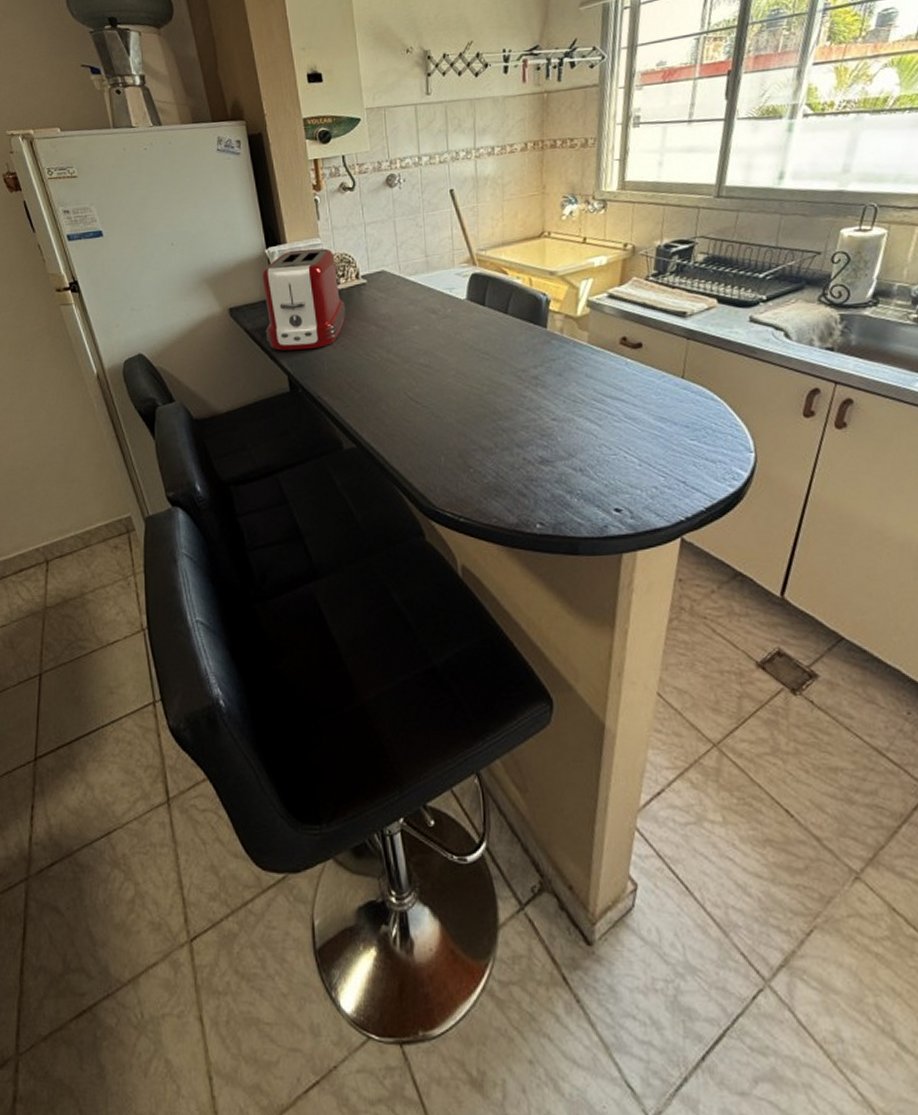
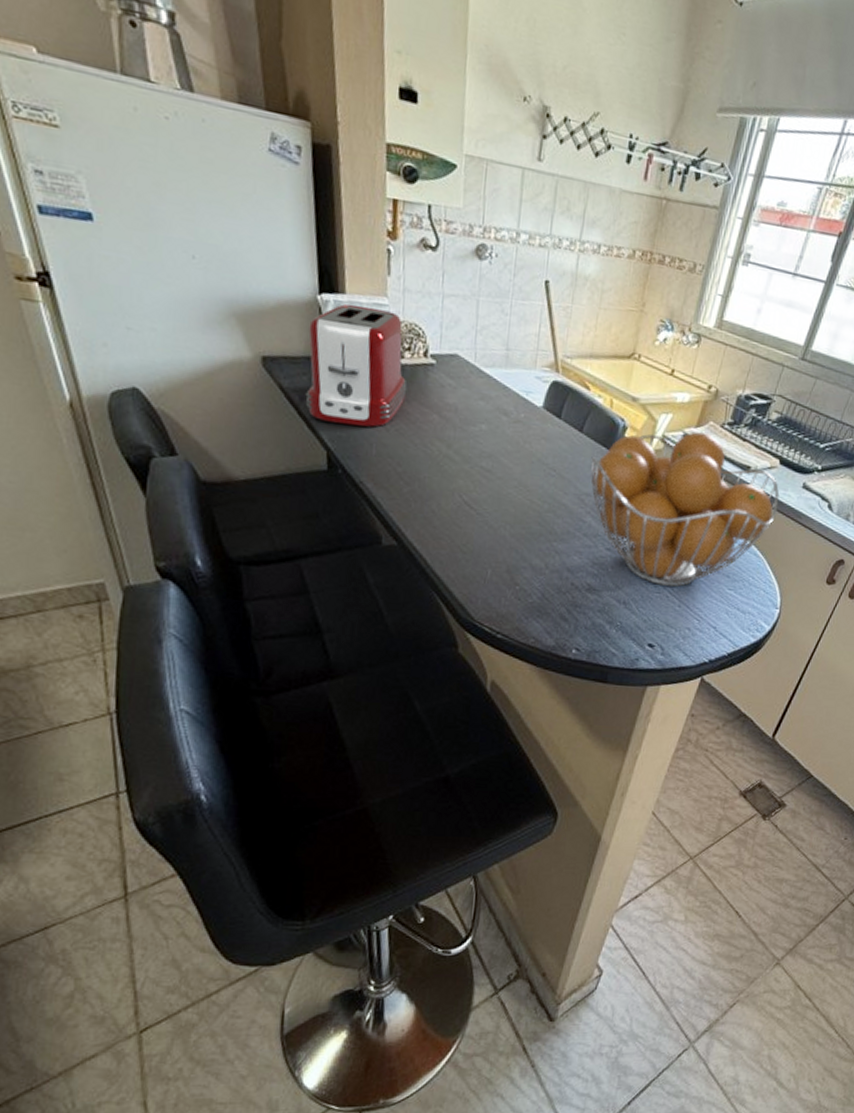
fruit basket: none [520,289,727,448] -> present [590,431,780,587]

